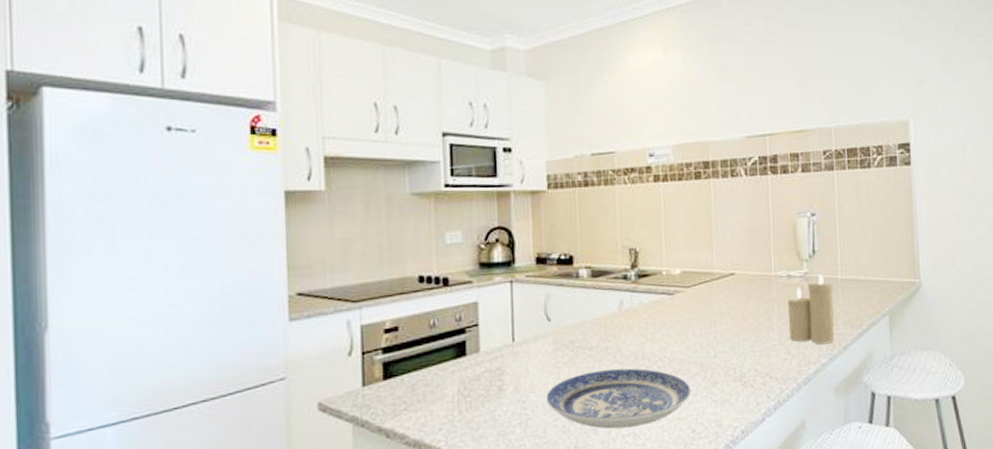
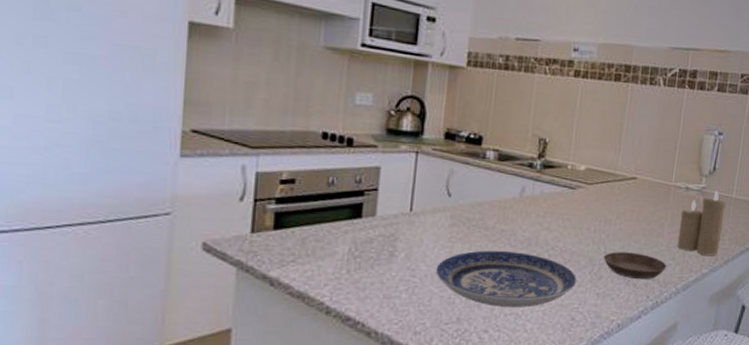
saucer: none [714,351,783,380] -> present [603,252,667,280]

